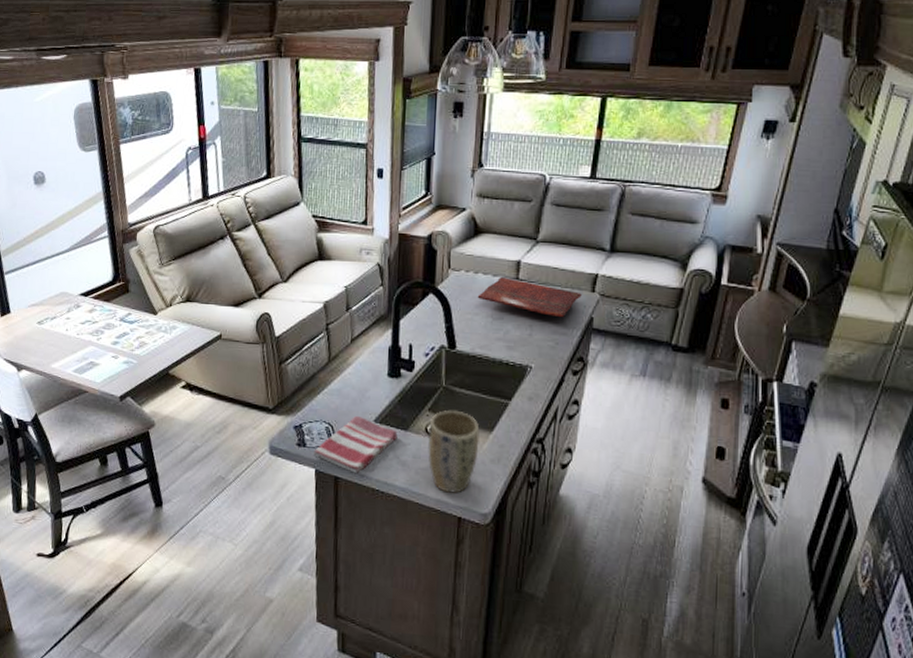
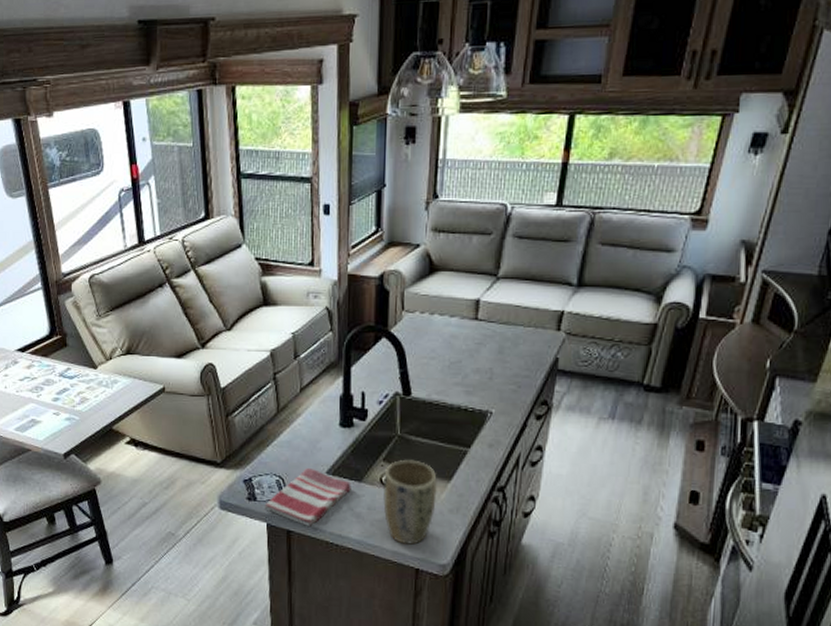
cutting board: present [477,277,582,317] -> none [433,318,546,358]

